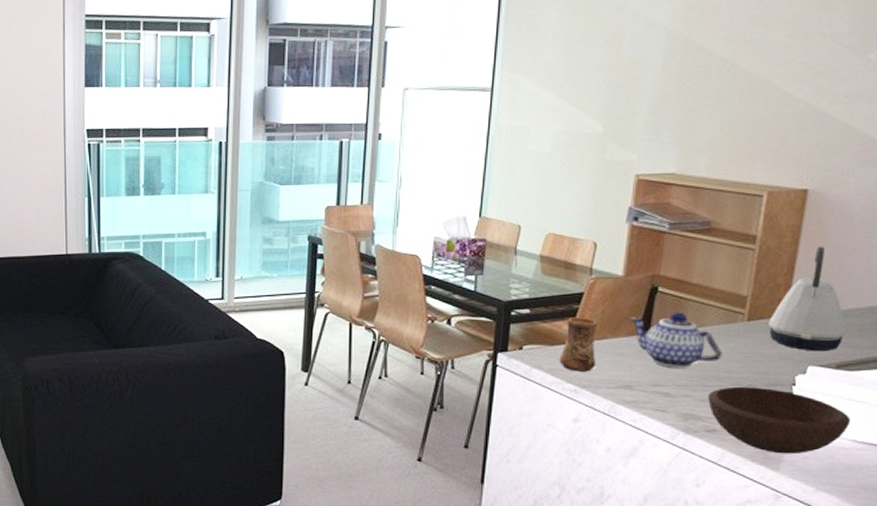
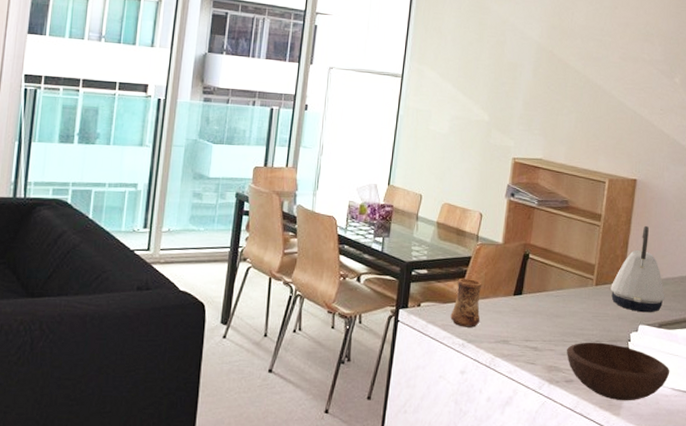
teapot: present [630,312,723,368] -> none [508,276,577,325]

